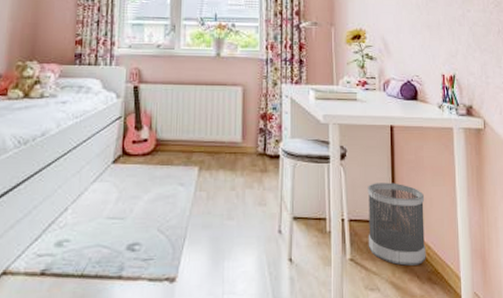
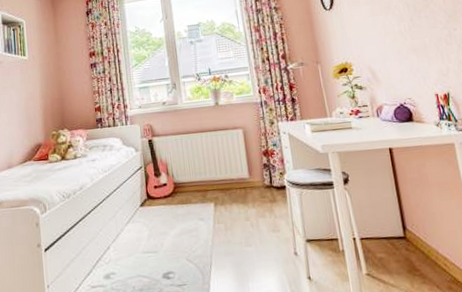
wastebasket: present [367,182,426,266] -> none [374,200,444,277]

